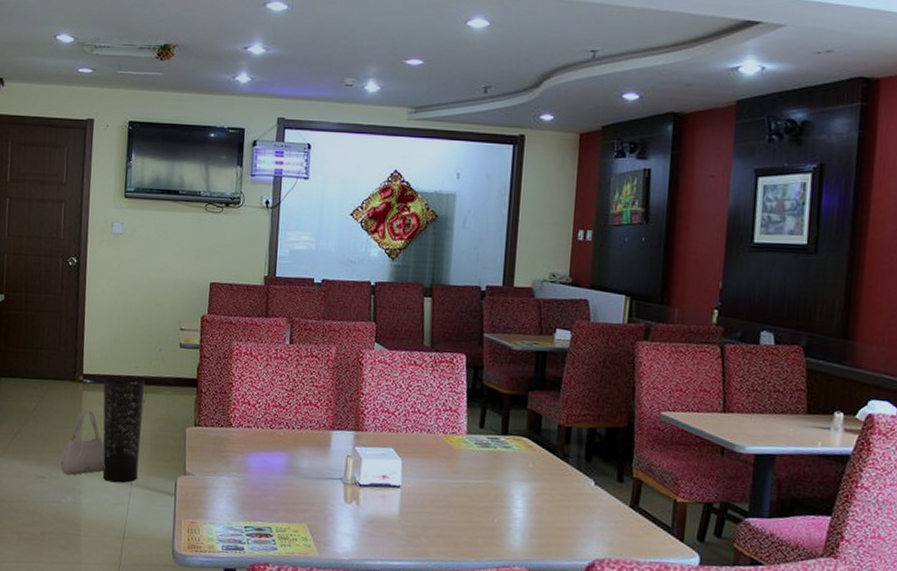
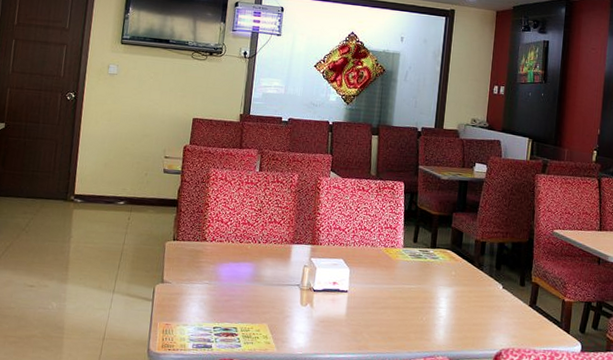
handbag: present [60,409,105,475] -> none [48,225,91,284]
umbrella stand: present [102,376,145,483] -> none [87,197,131,291]

